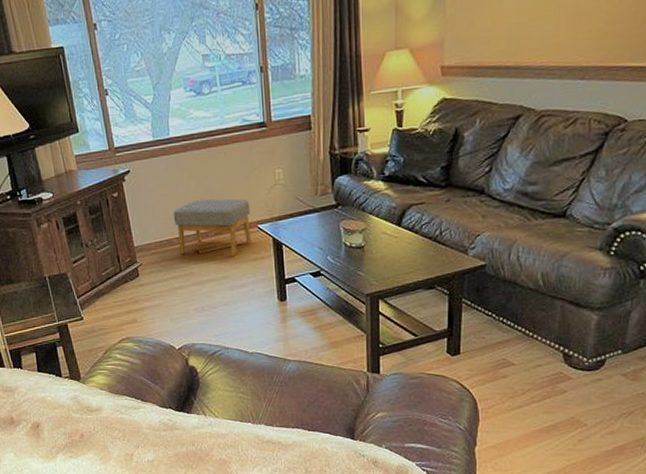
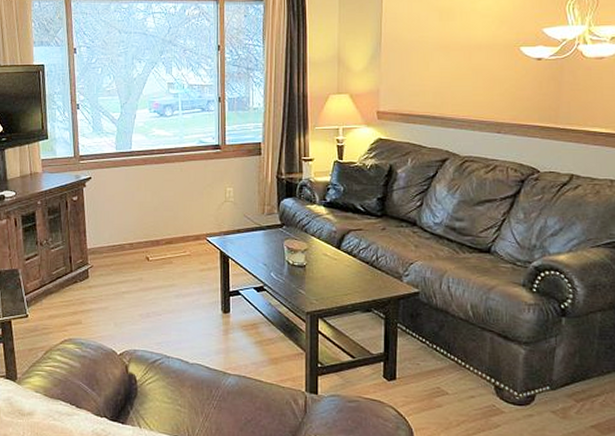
footstool: present [173,199,252,256] -> none [127,210,201,265]

